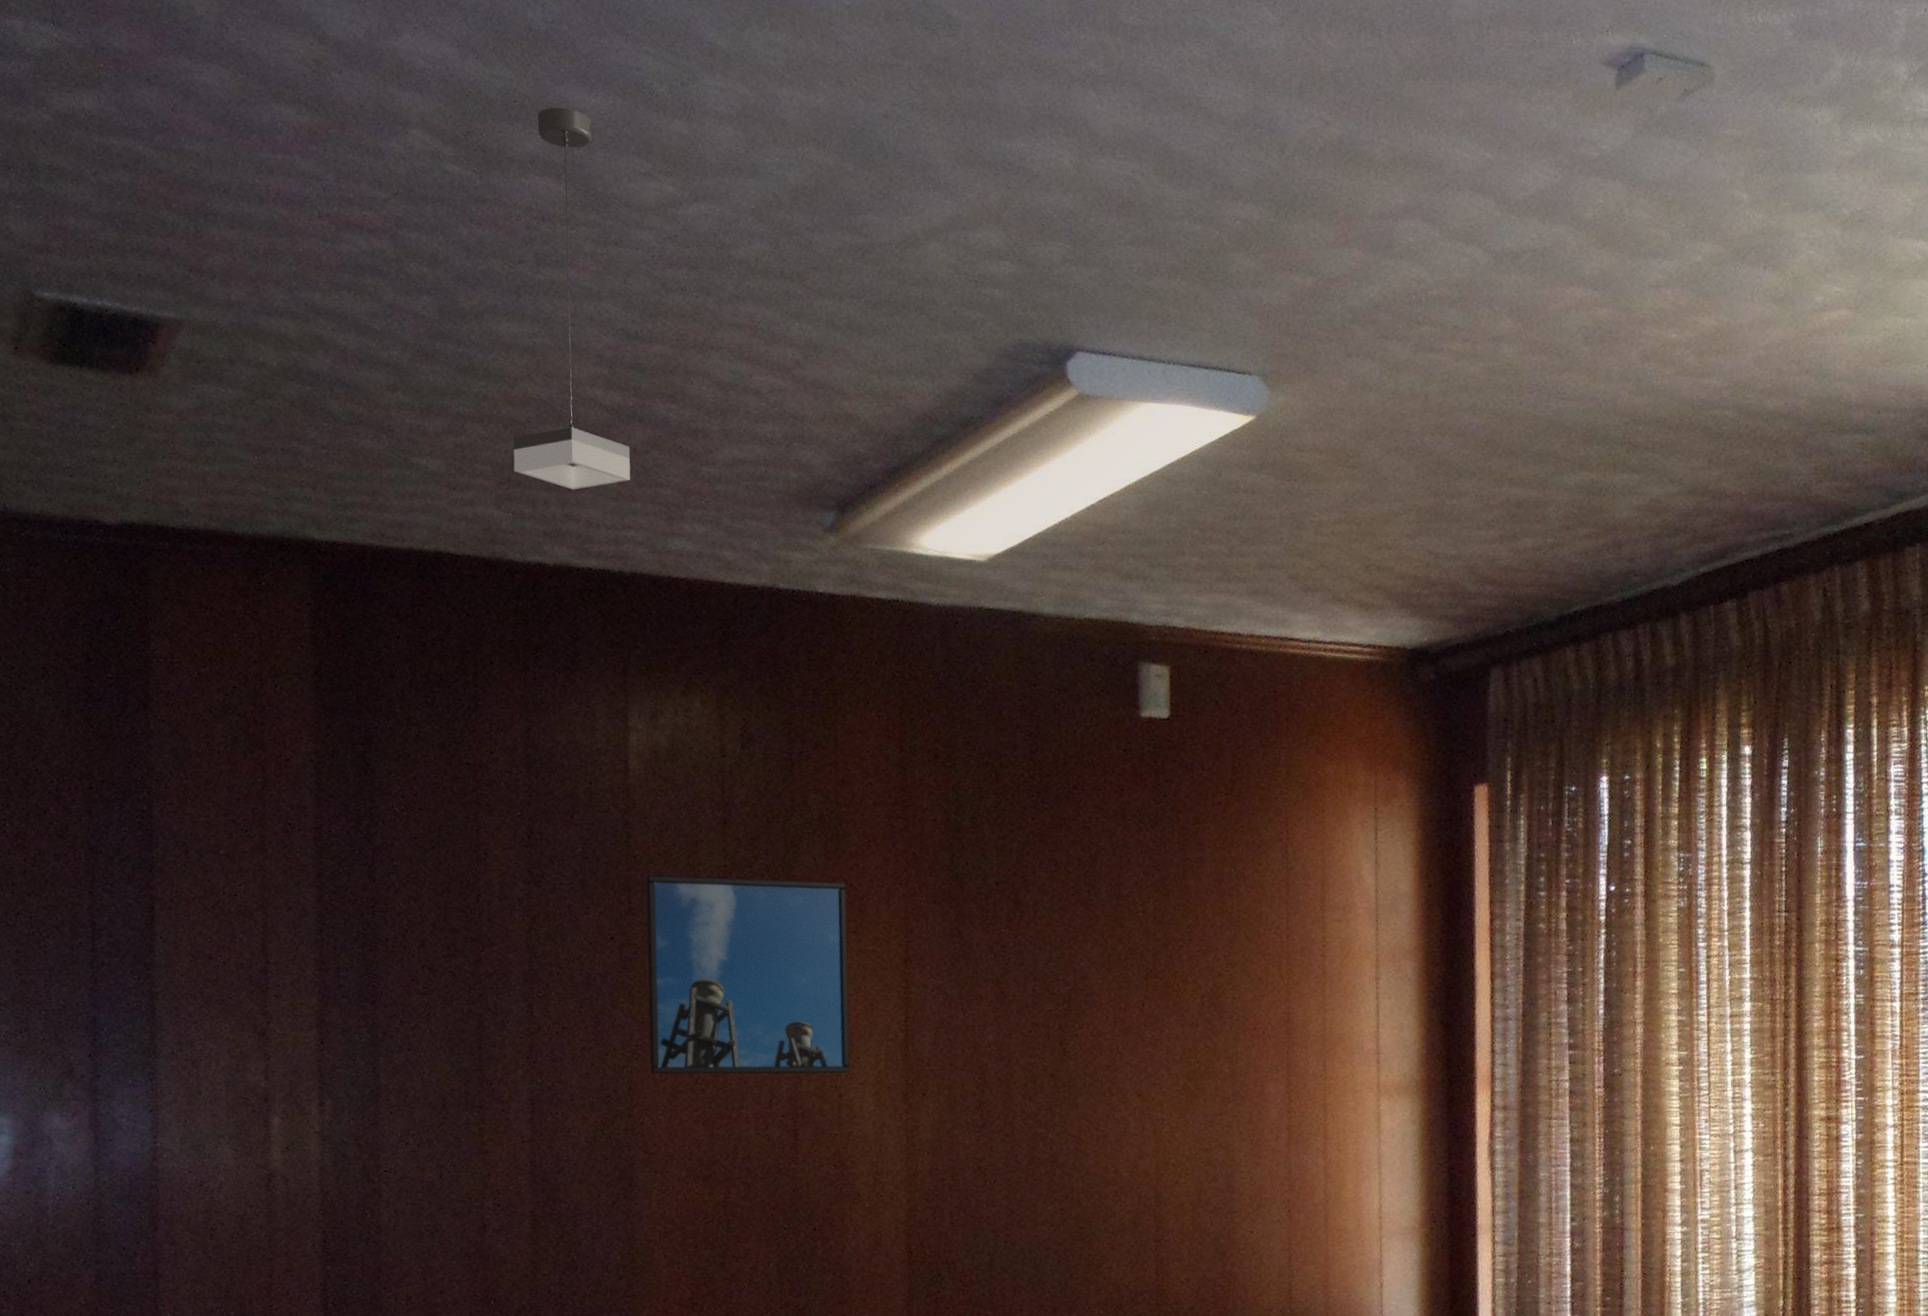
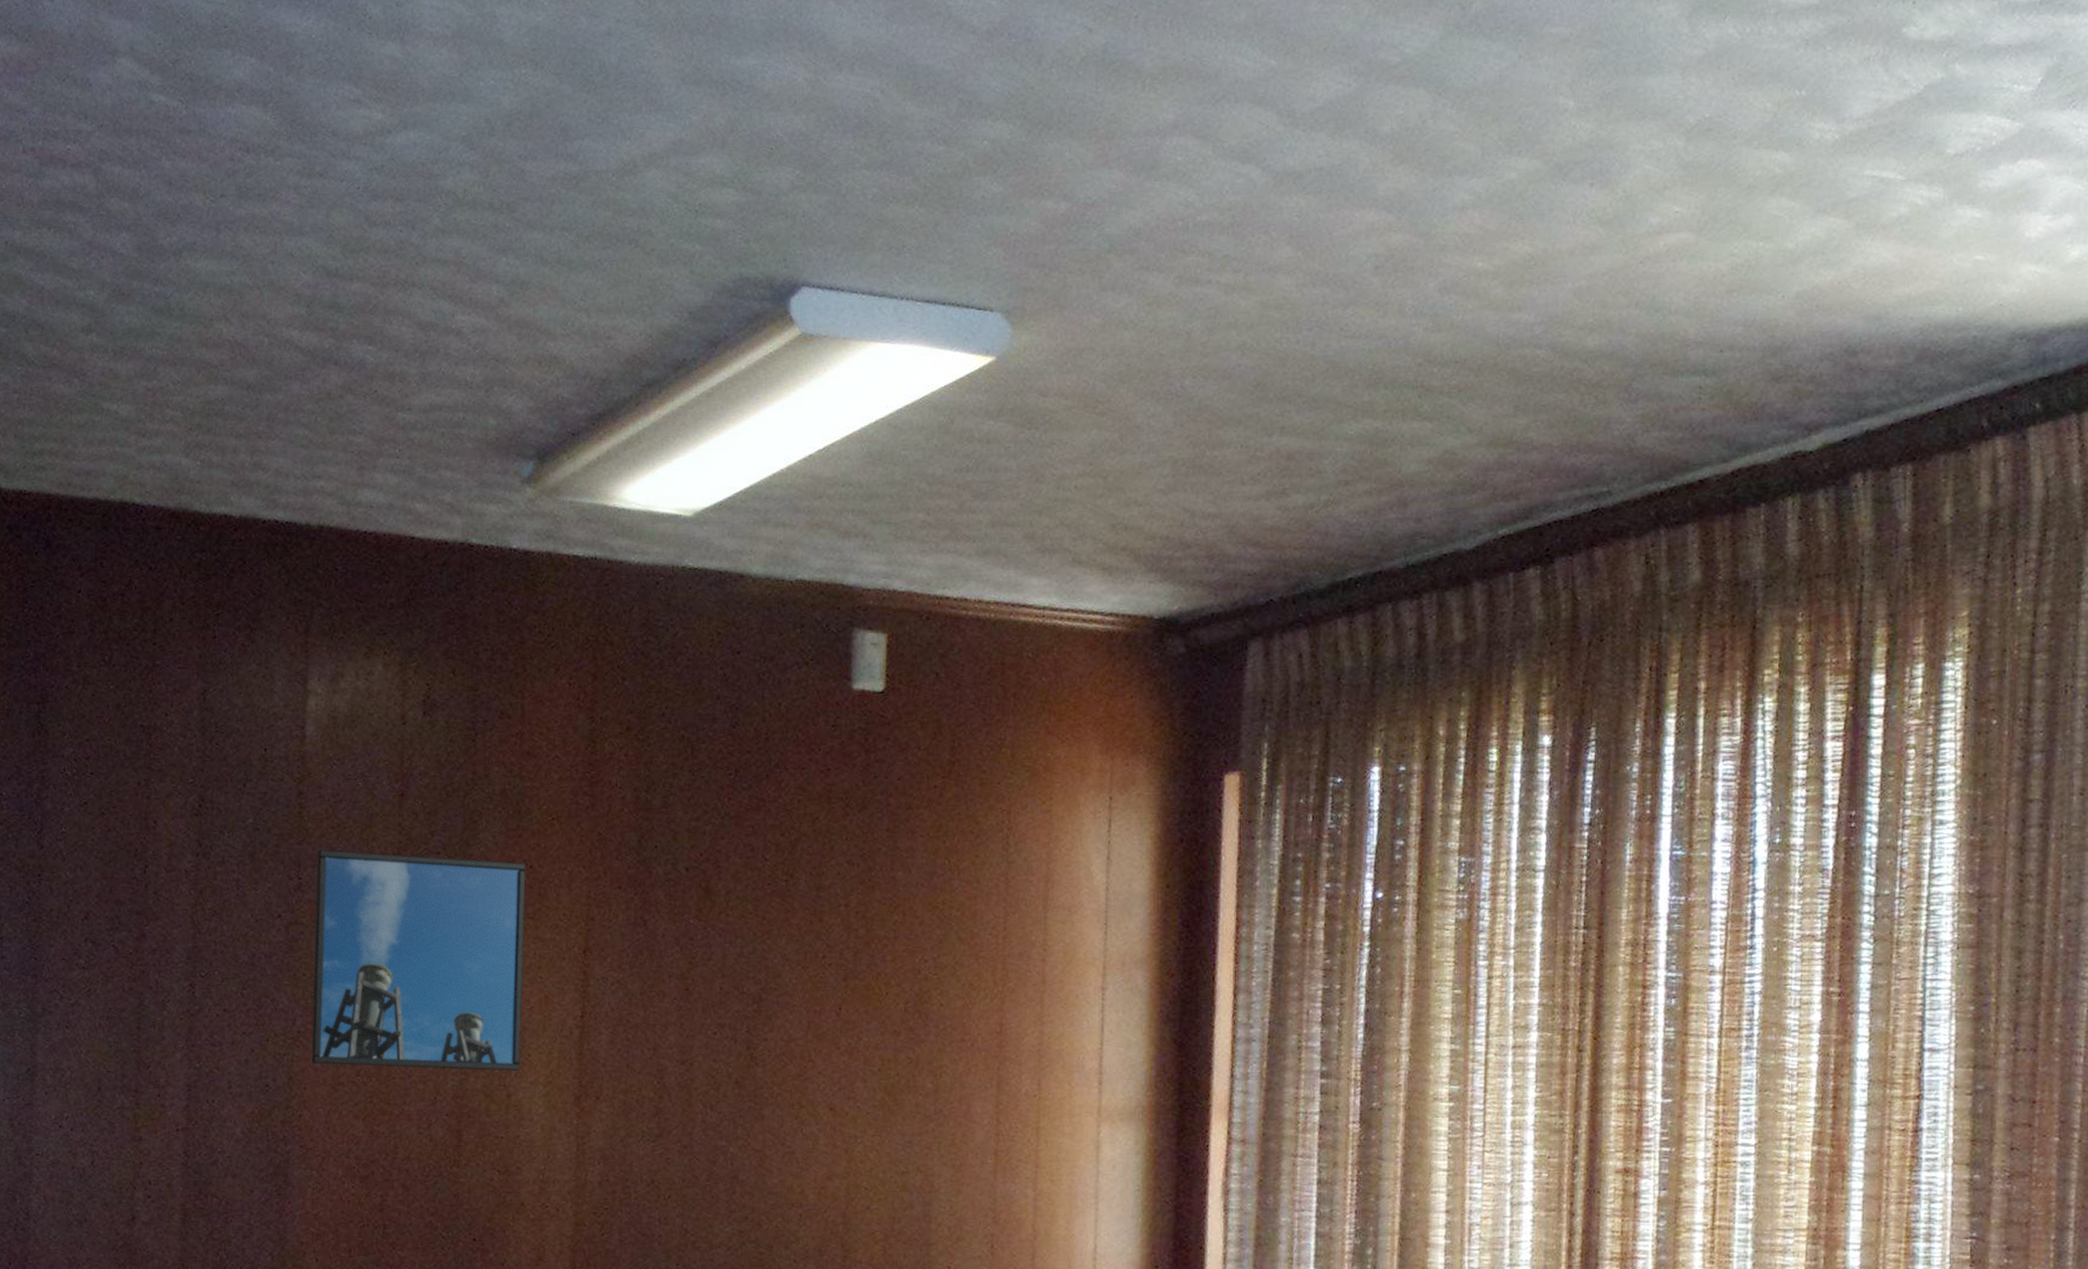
pendant lamp: present [513,107,631,490] -> none [204,32,324,437]

